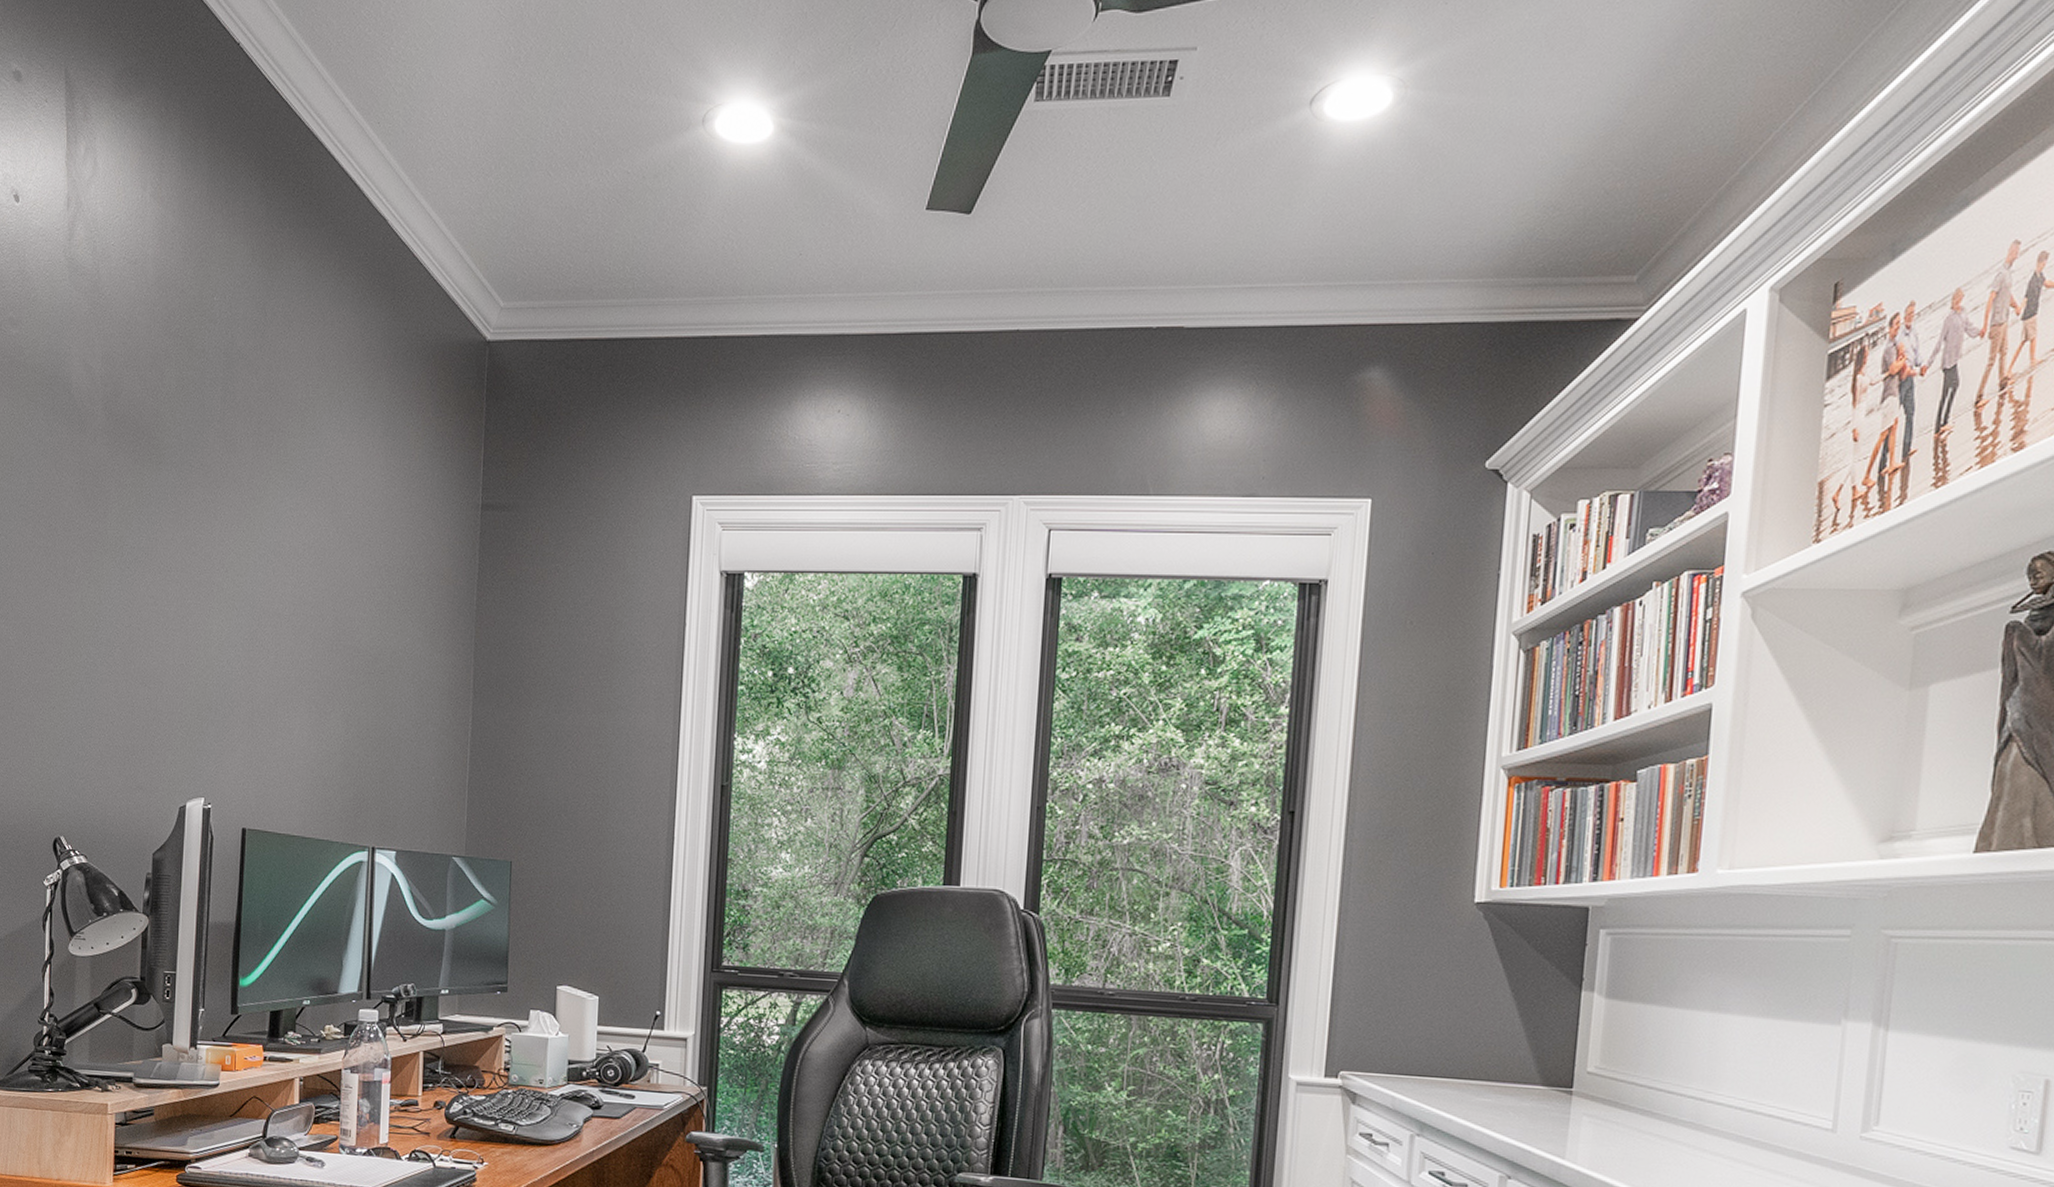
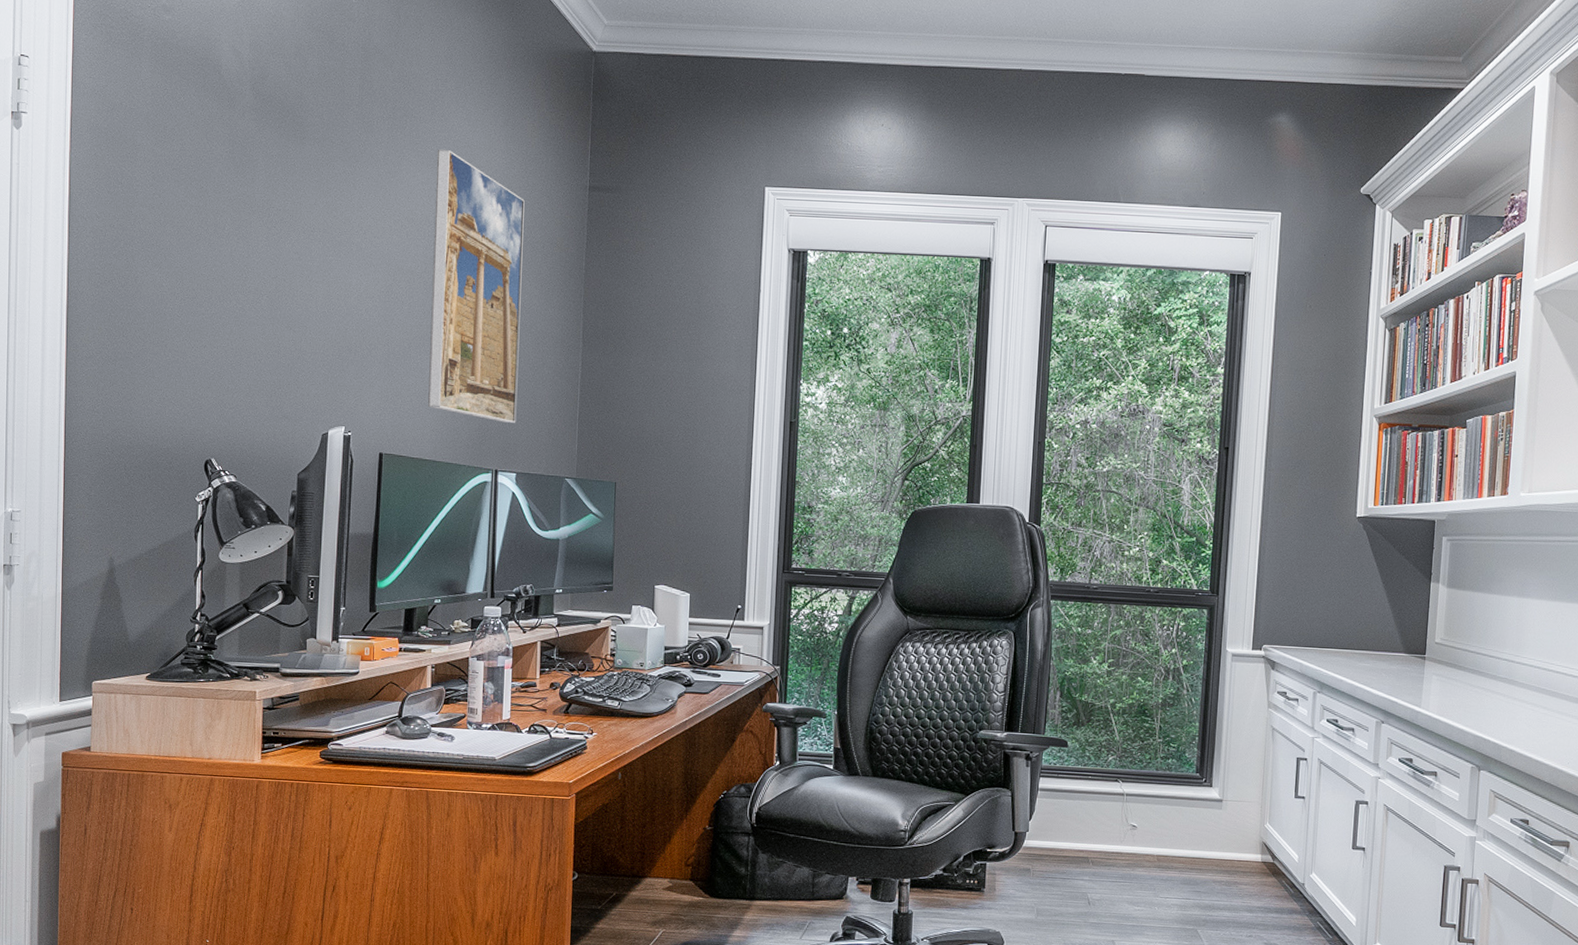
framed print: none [296,468,407,791] -> present [428,149,525,423]

